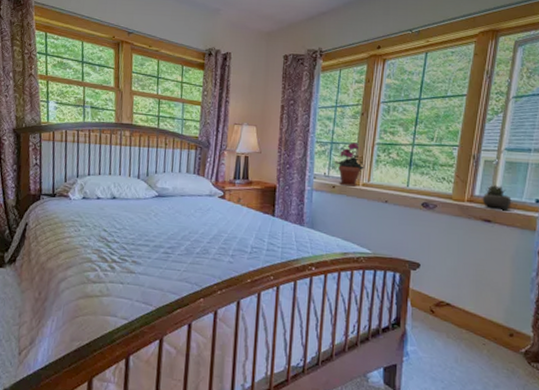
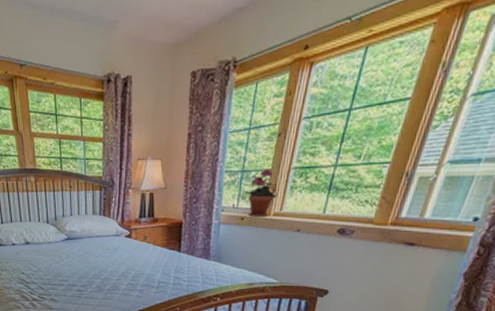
succulent plant: present [476,184,515,212] -> none [400,203,445,233]

